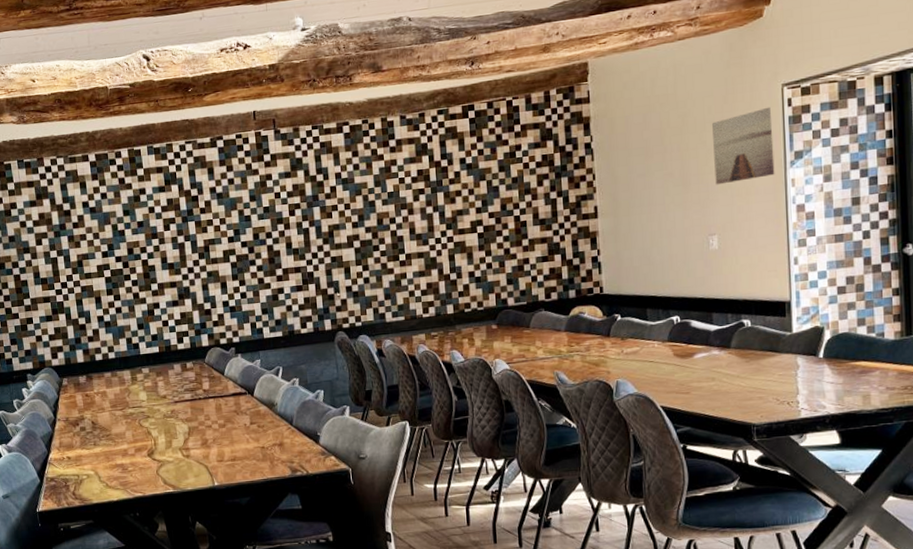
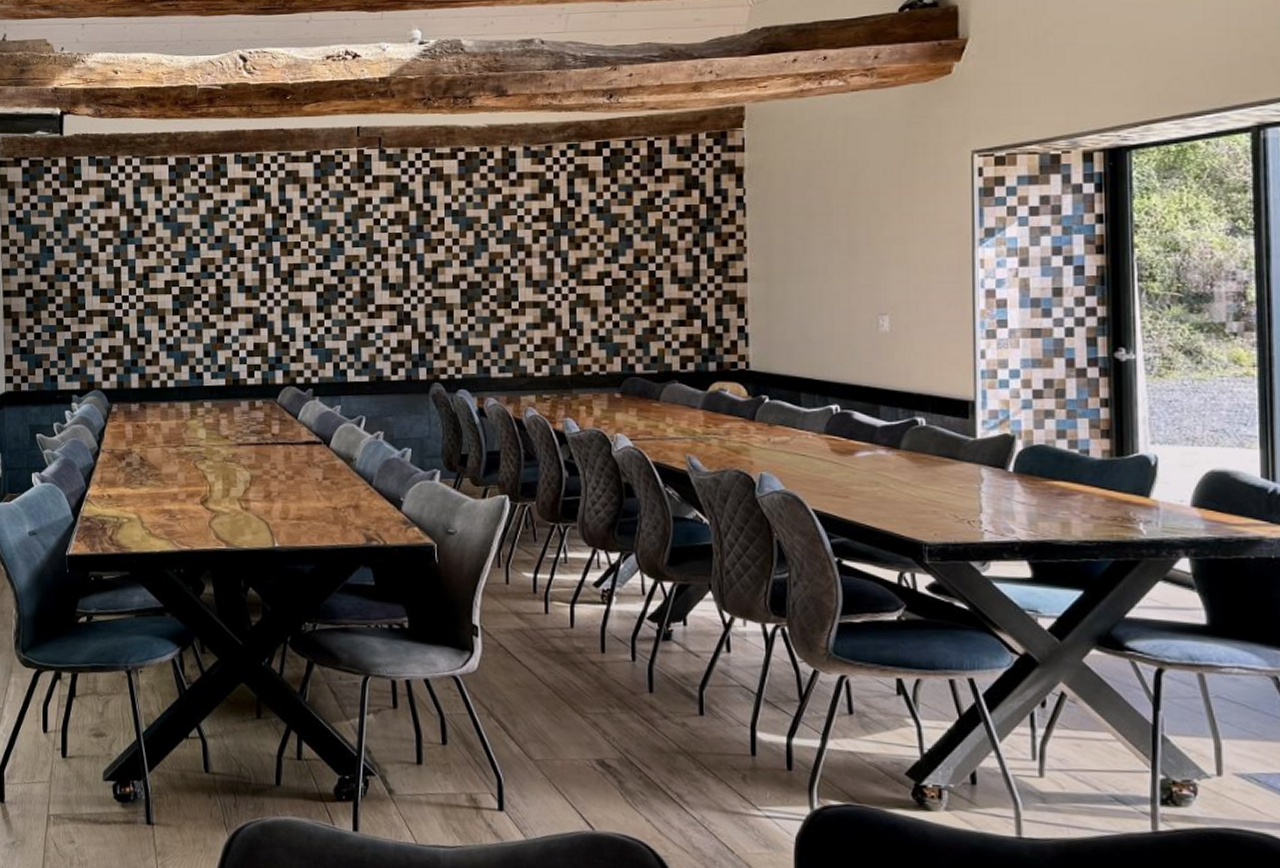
wall art: present [711,106,775,185] -> none [886,175,961,258]

